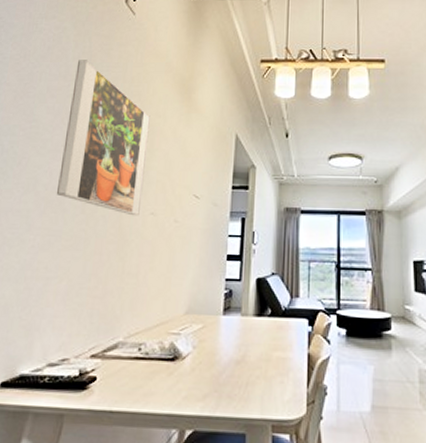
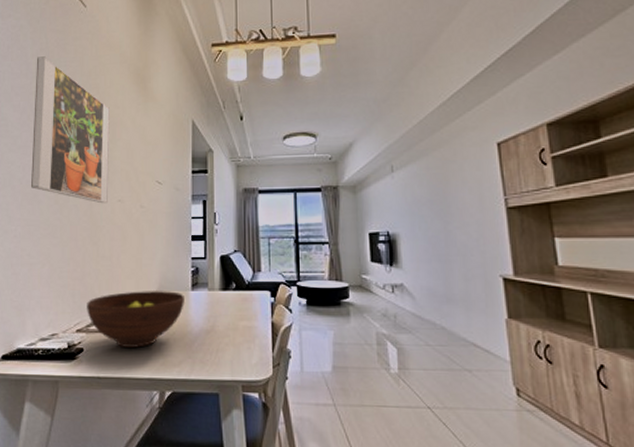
fruit bowl: none [105,313,215,378] -> present [87,291,184,348]

